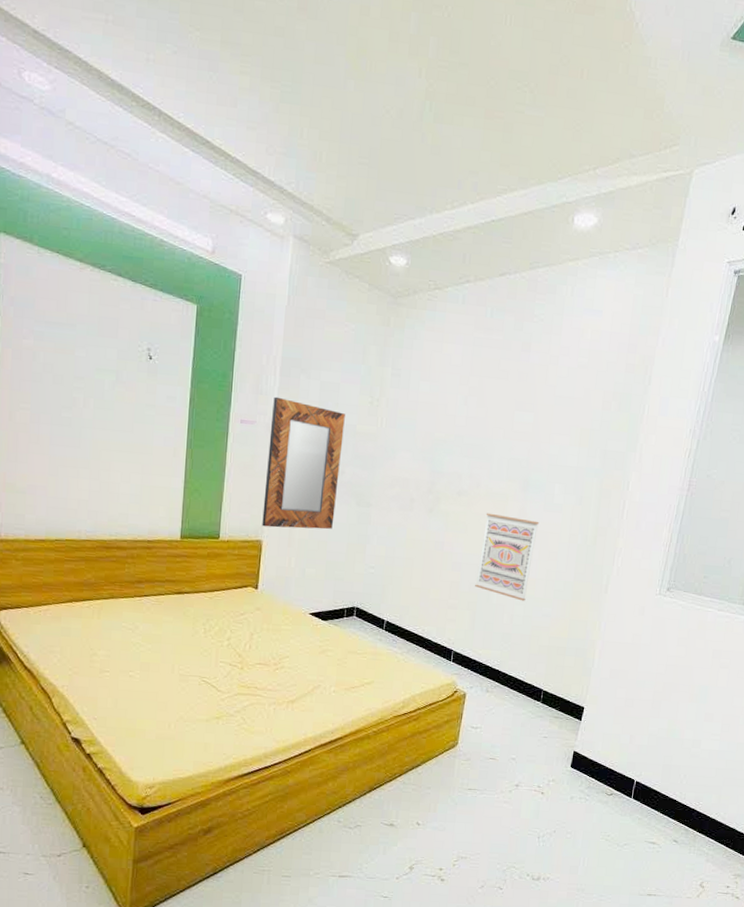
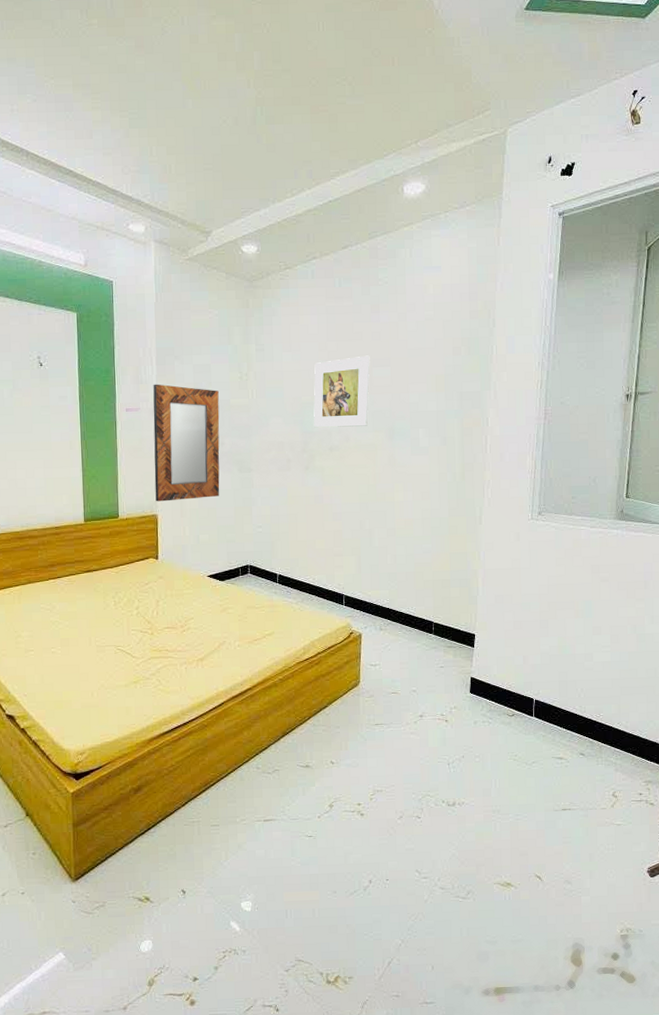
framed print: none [444,397,514,474] -> present [313,355,370,428]
wall art: present [475,513,540,601] -> none [357,463,409,541]

